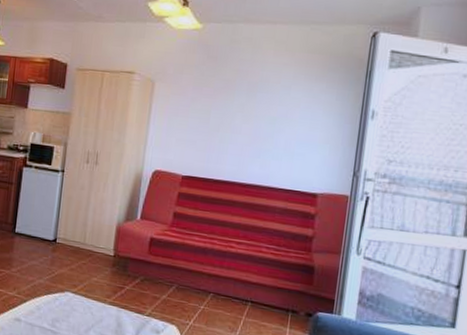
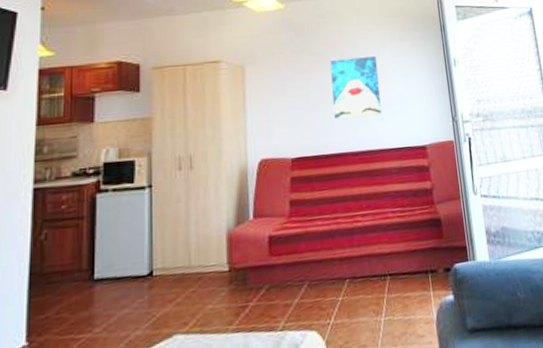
wall art: none [230,89,286,153] -> present [330,55,381,118]

